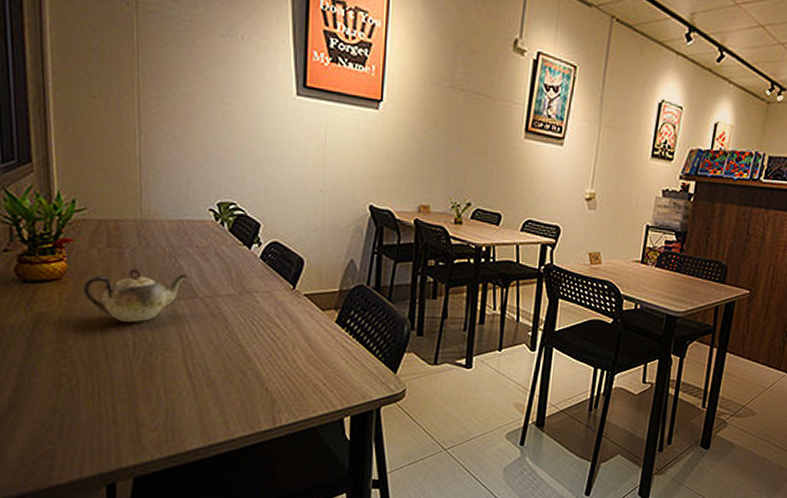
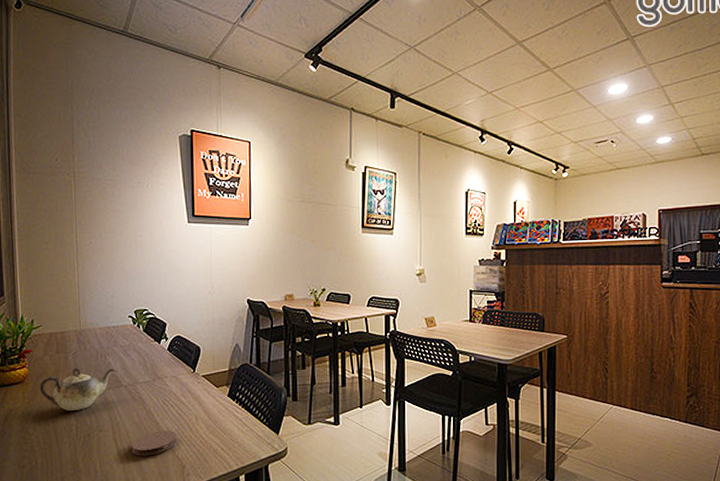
coaster: none [206,356,268,386] -> present [131,430,178,456]

